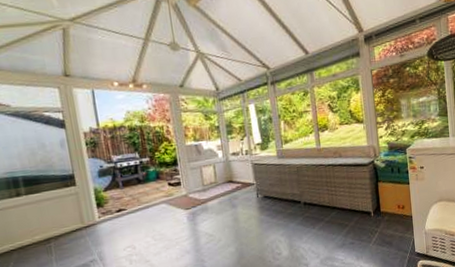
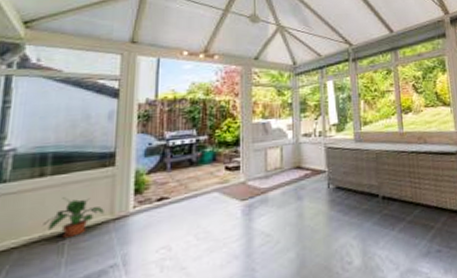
potted plant: none [30,211,76,242] -> present [43,197,104,238]

